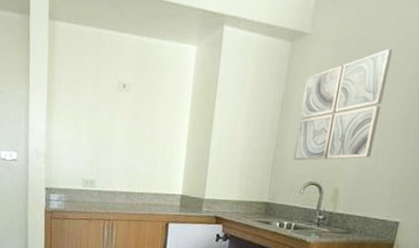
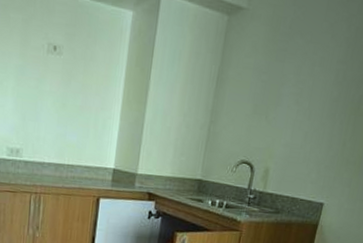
wall art: present [293,48,392,161] -> none [226,30,323,139]

